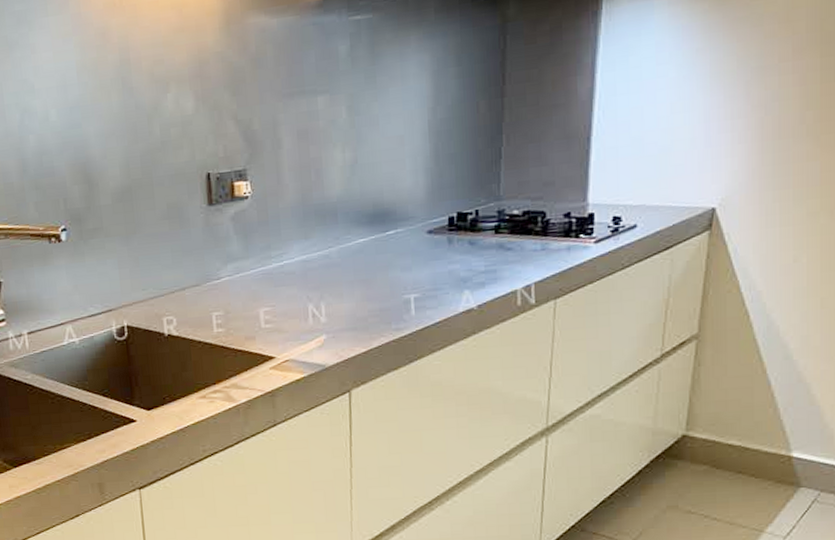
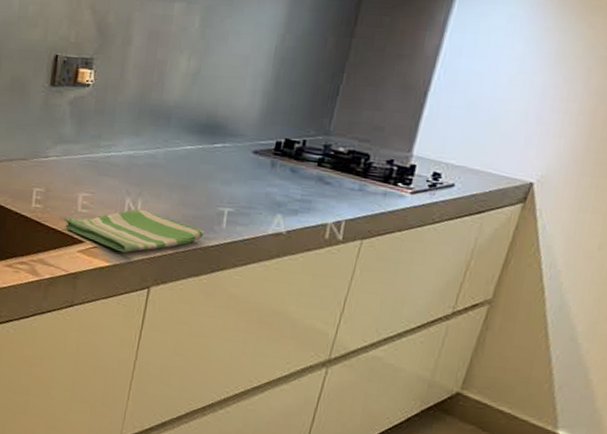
dish towel: none [249,312,395,361] -> present [63,208,205,253]

